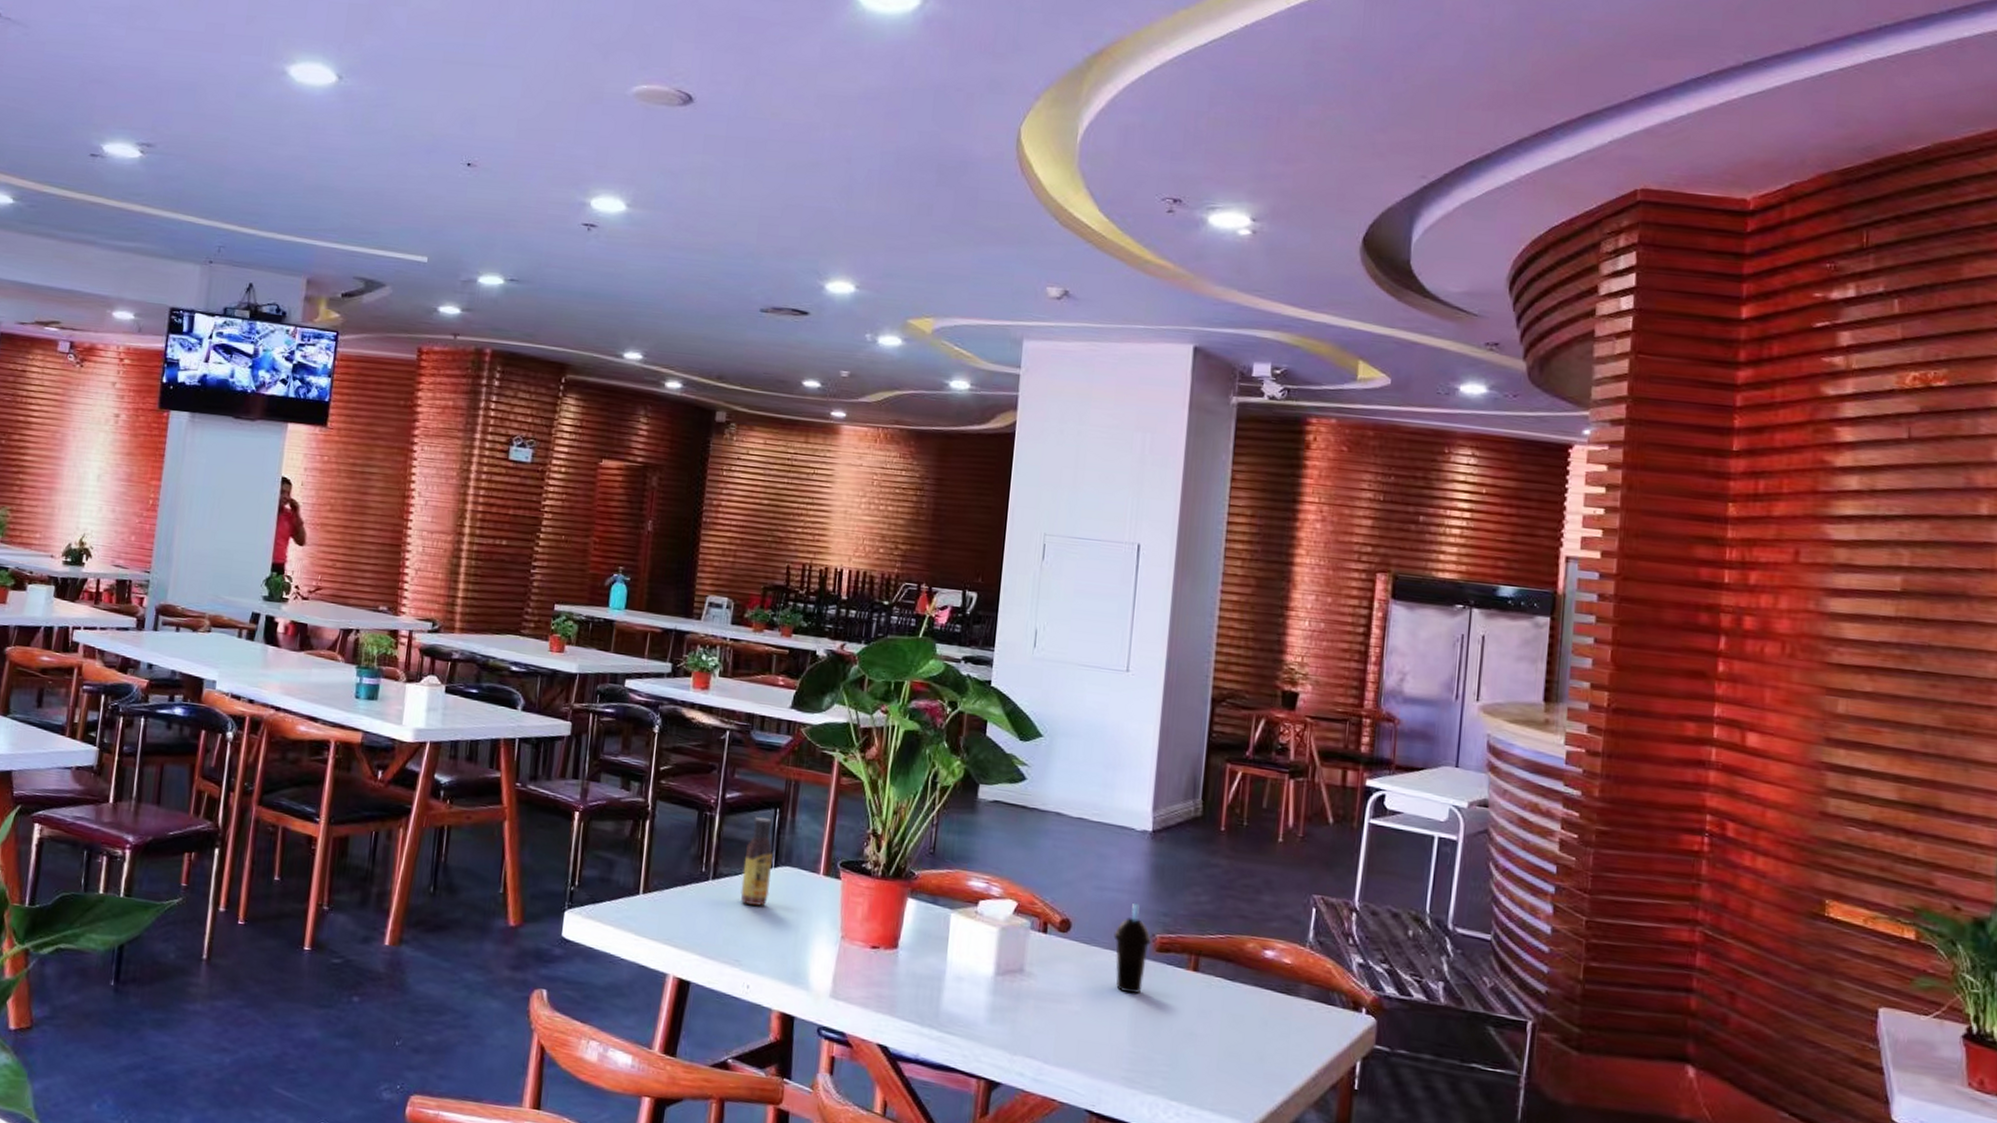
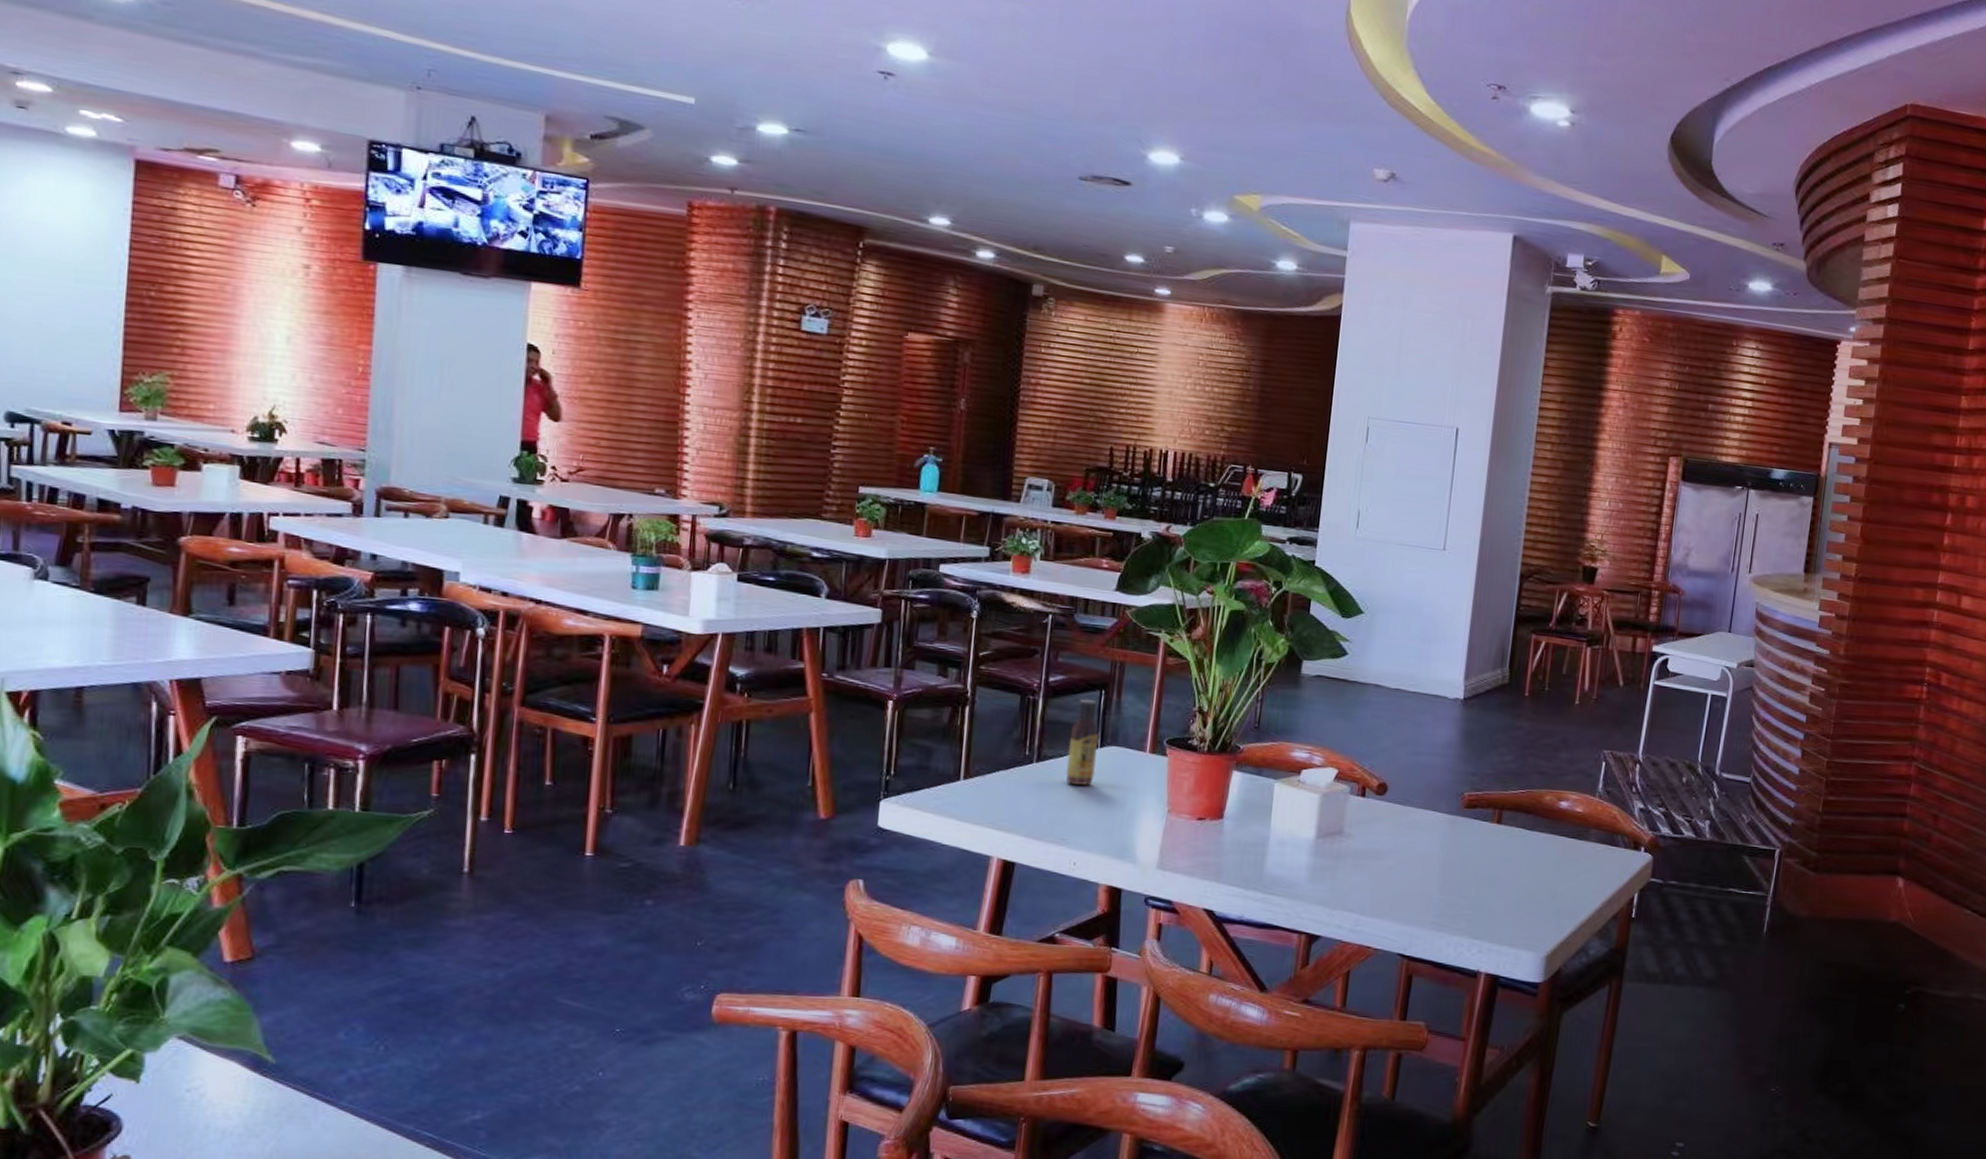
cup: present [1113,902,1151,994] -> none [1426,765,1460,847]

